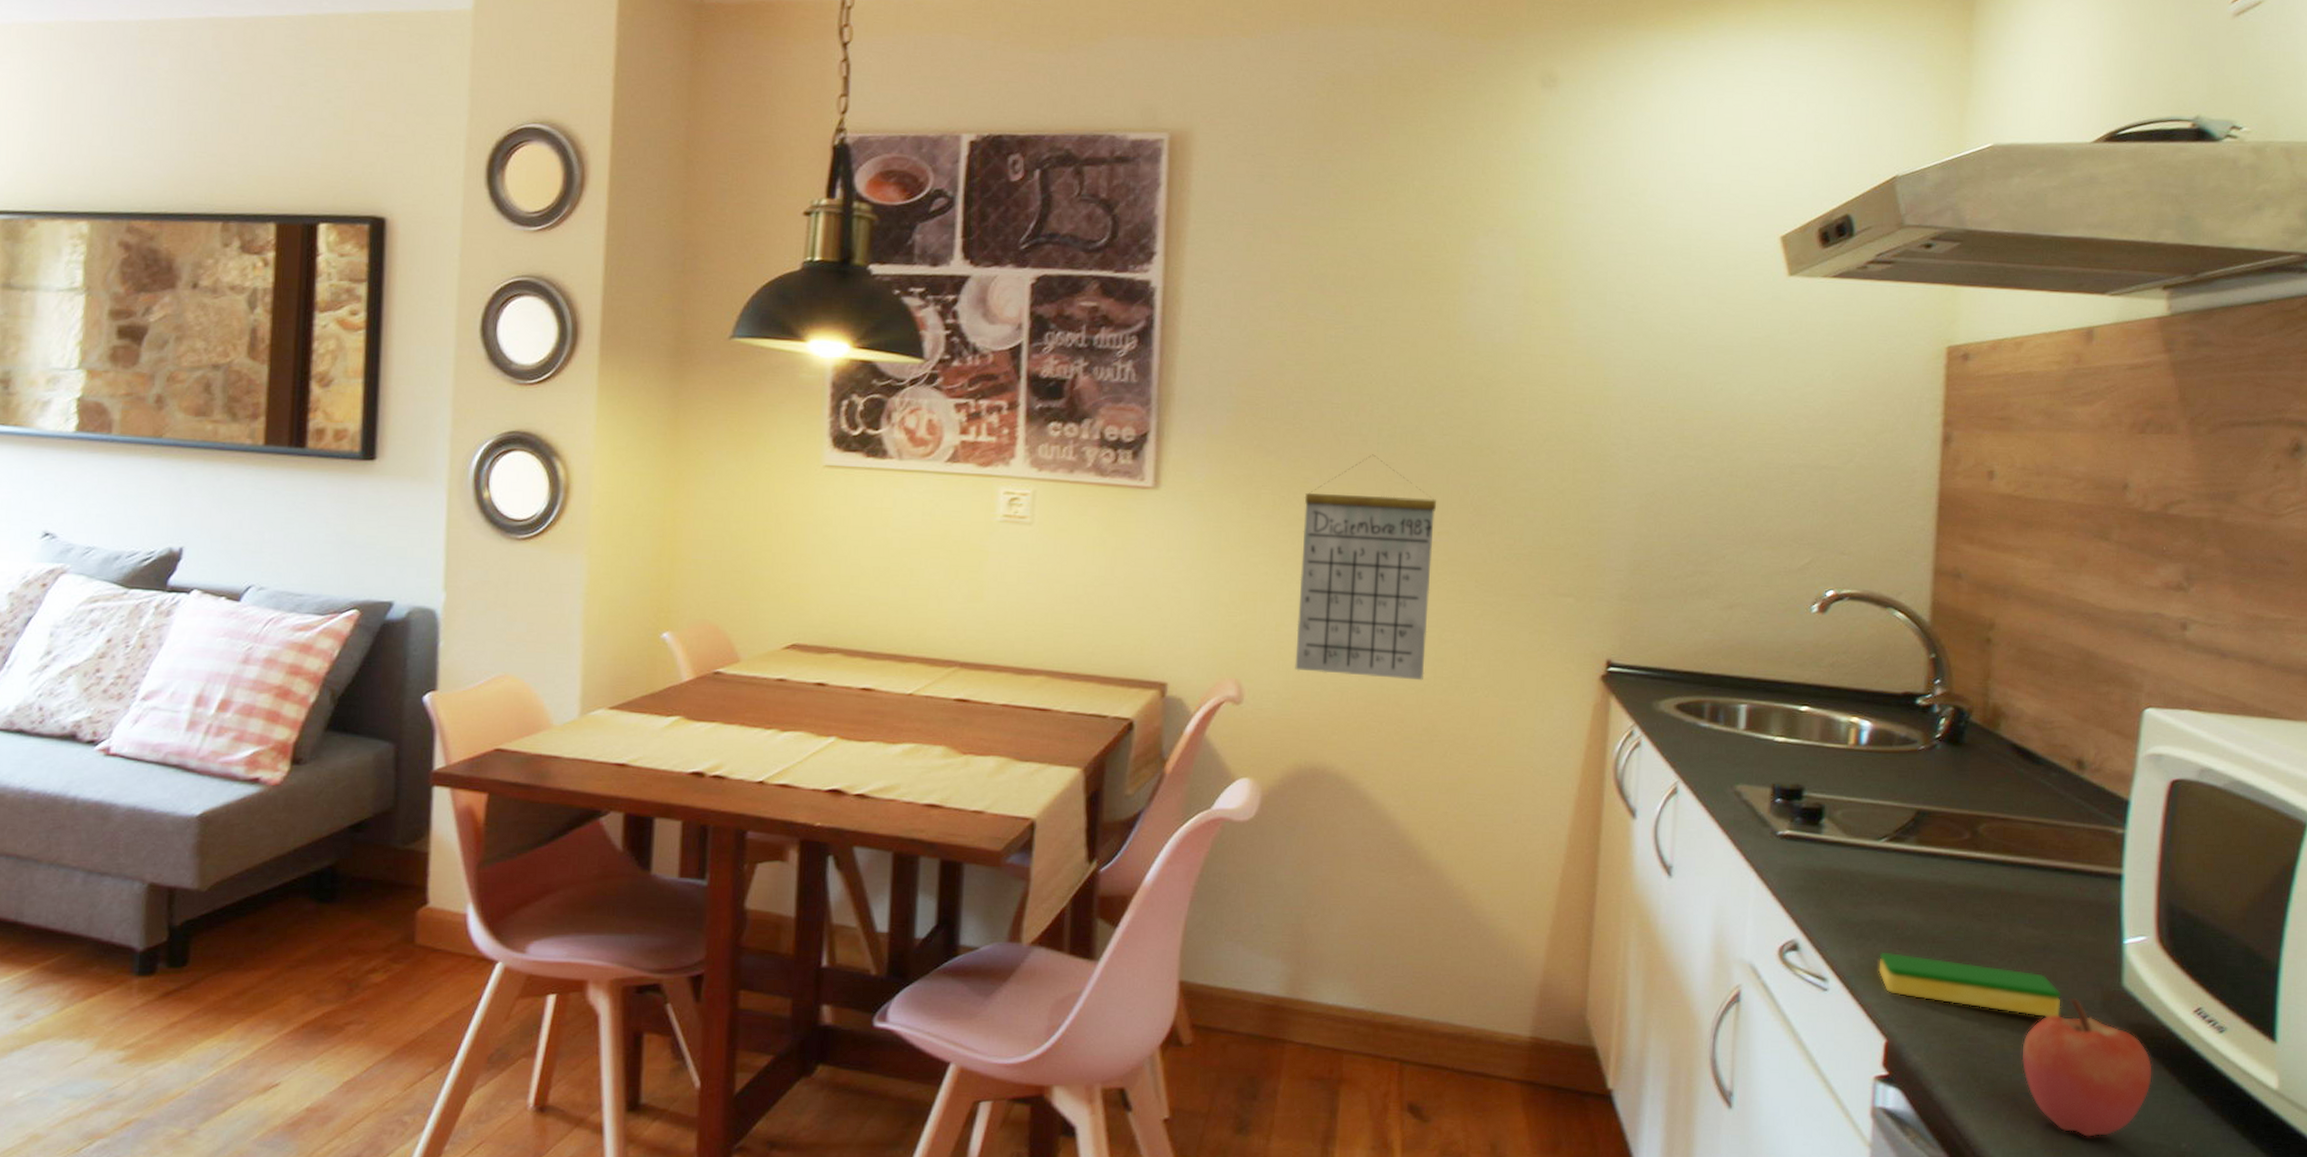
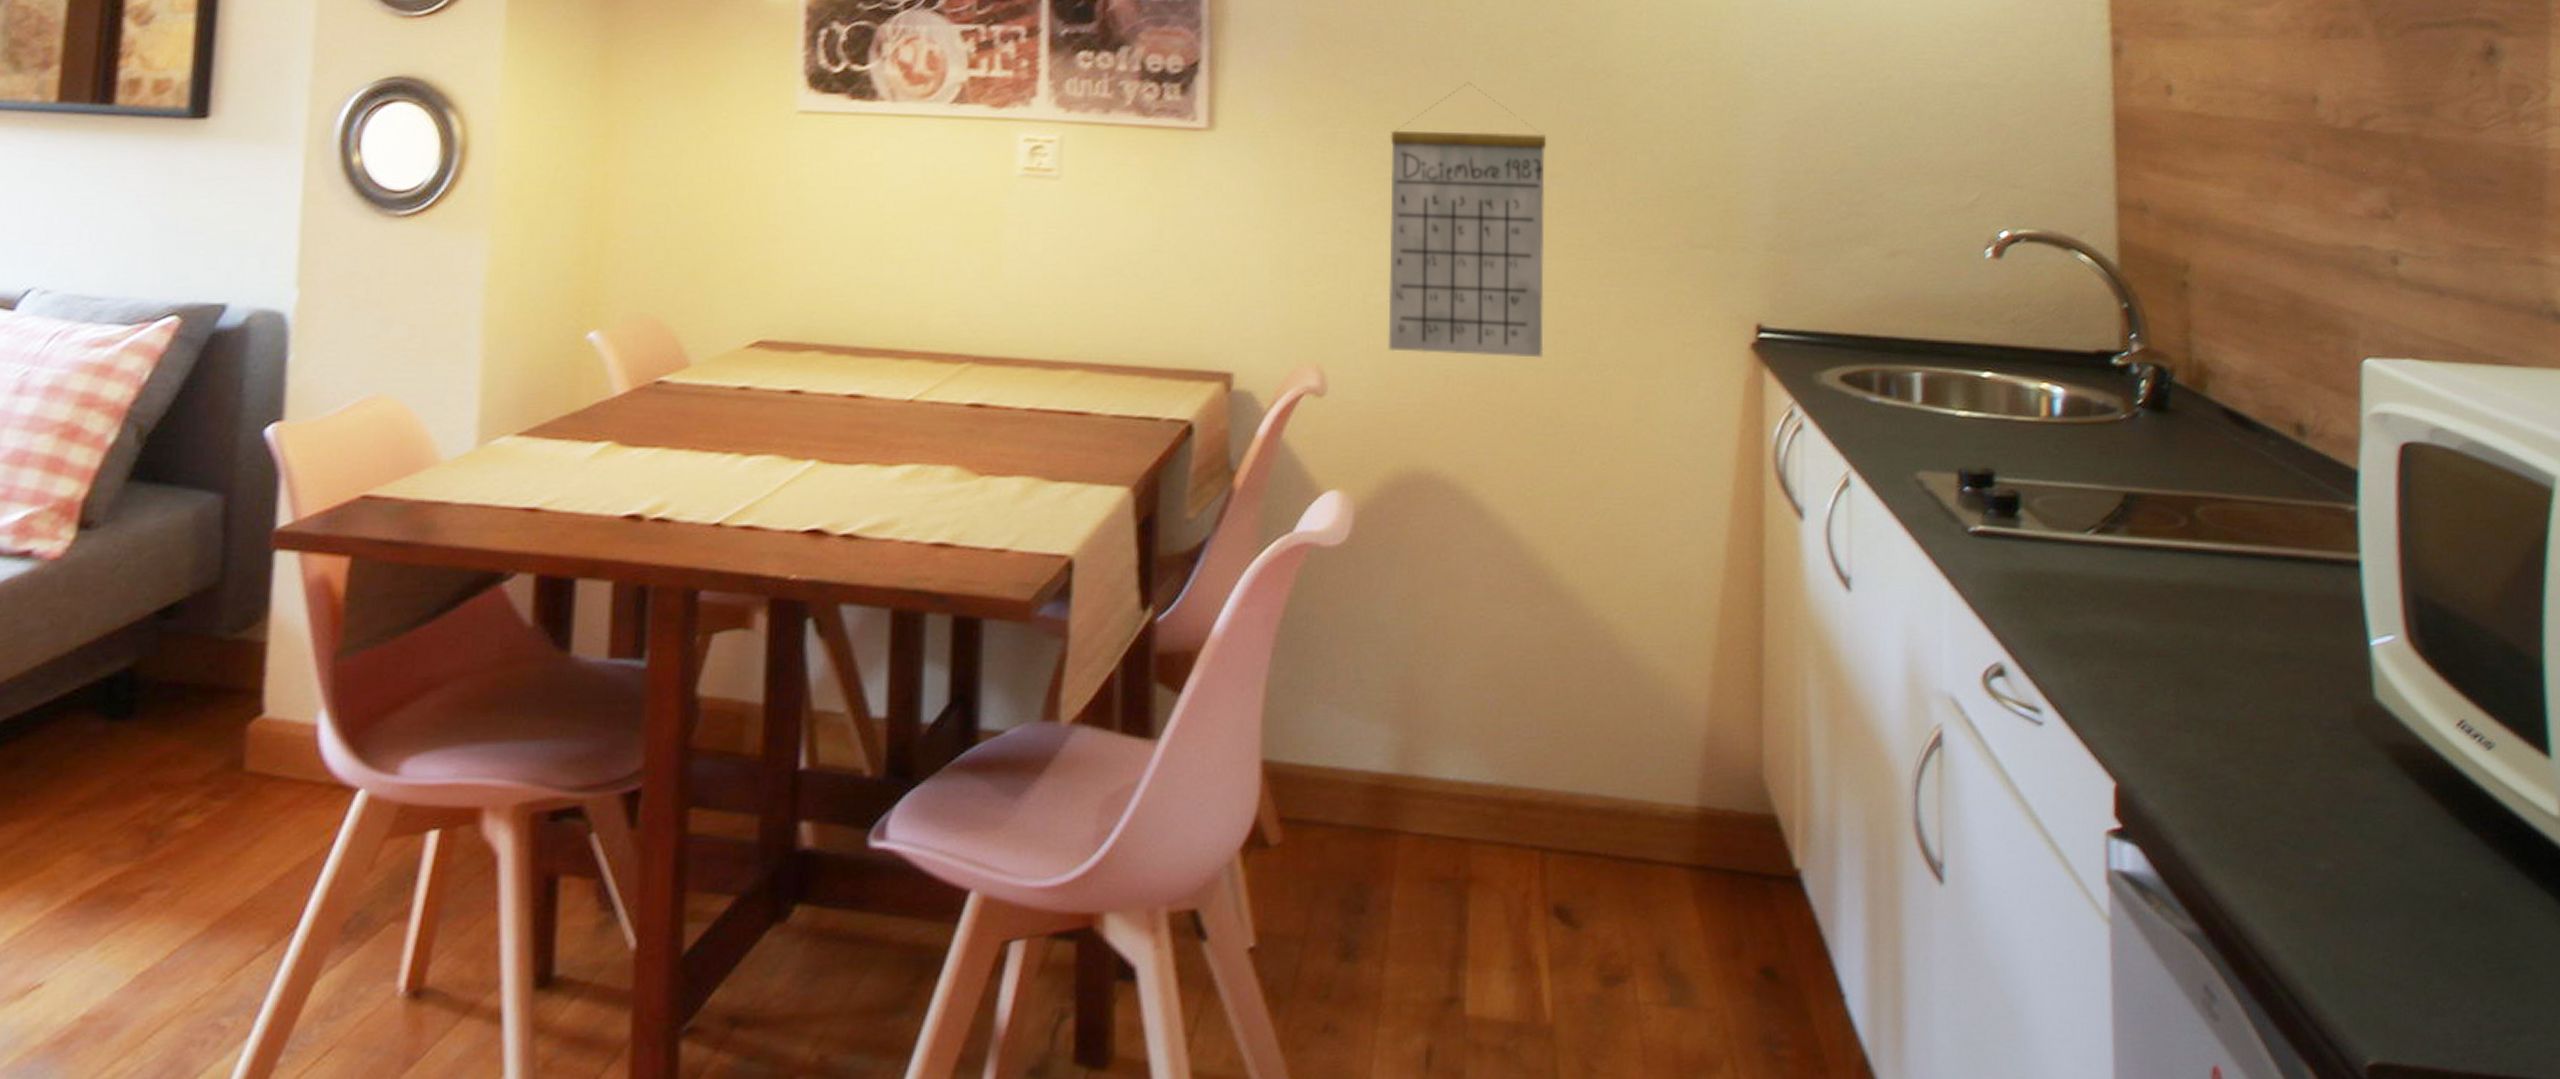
dish sponge: present [1877,952,2062,1018] -> none [2097,671,2310,744]
apple: present [2021,997,2153,1138] -> none [2270,716,2421,893]

